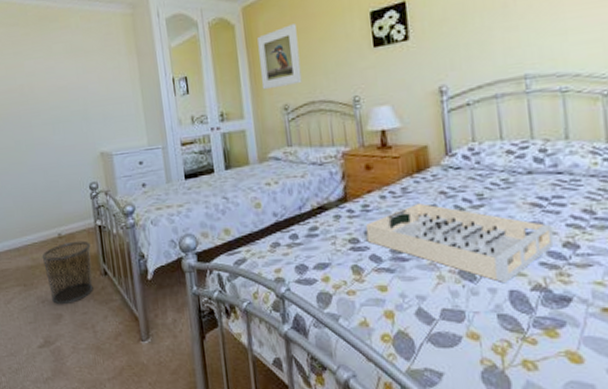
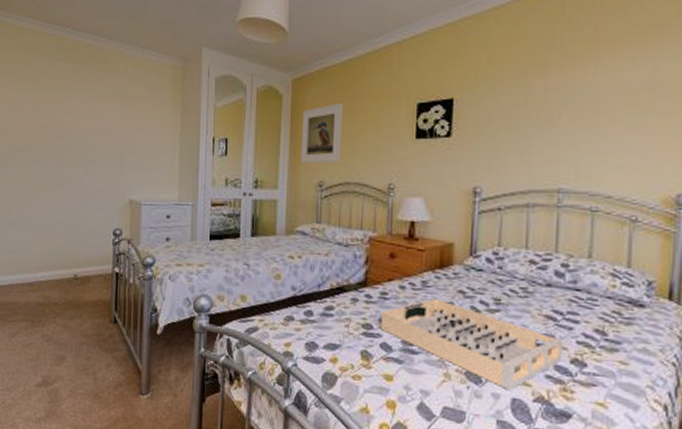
waste bin: present [42,240,93,305] -> none [54,284,105,347]

